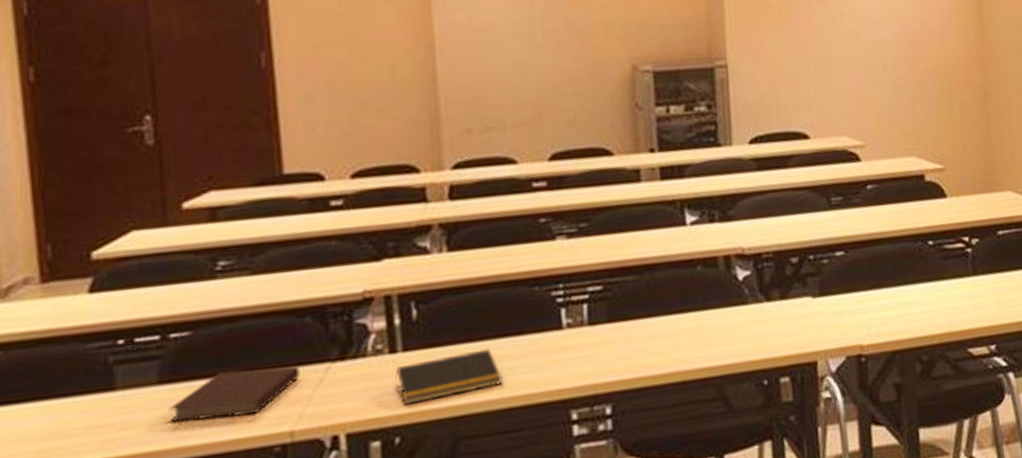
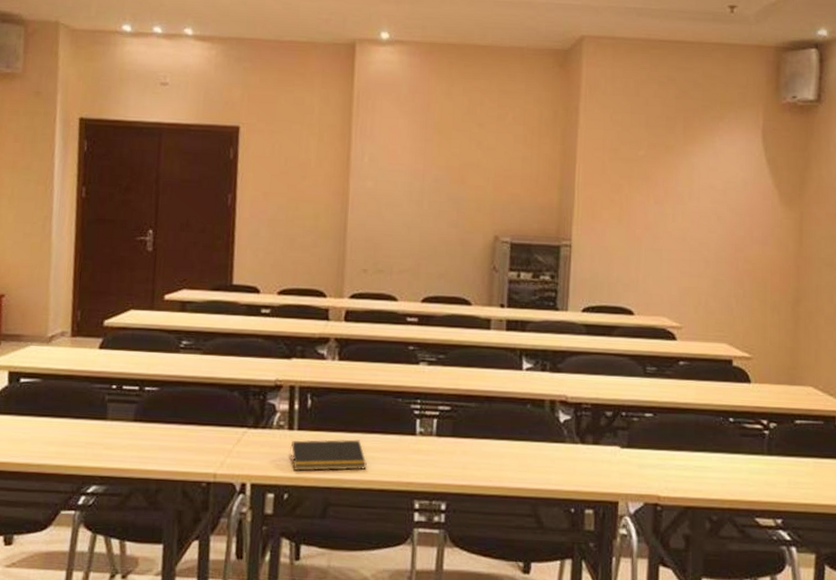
notebook: present [168,366,300,422] -> none [137,421,226,455]

